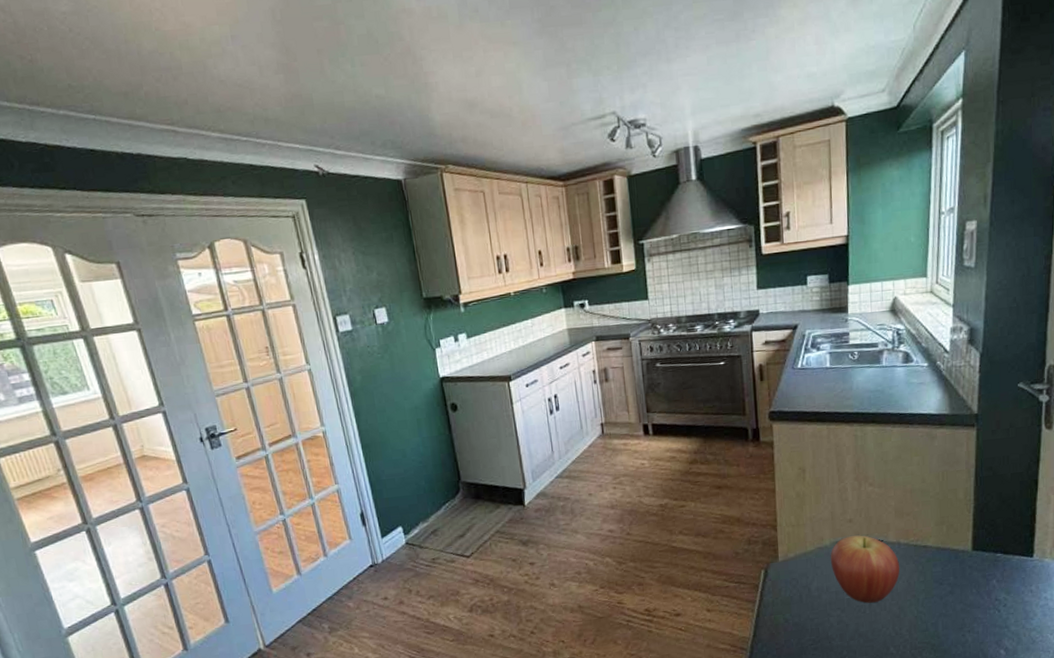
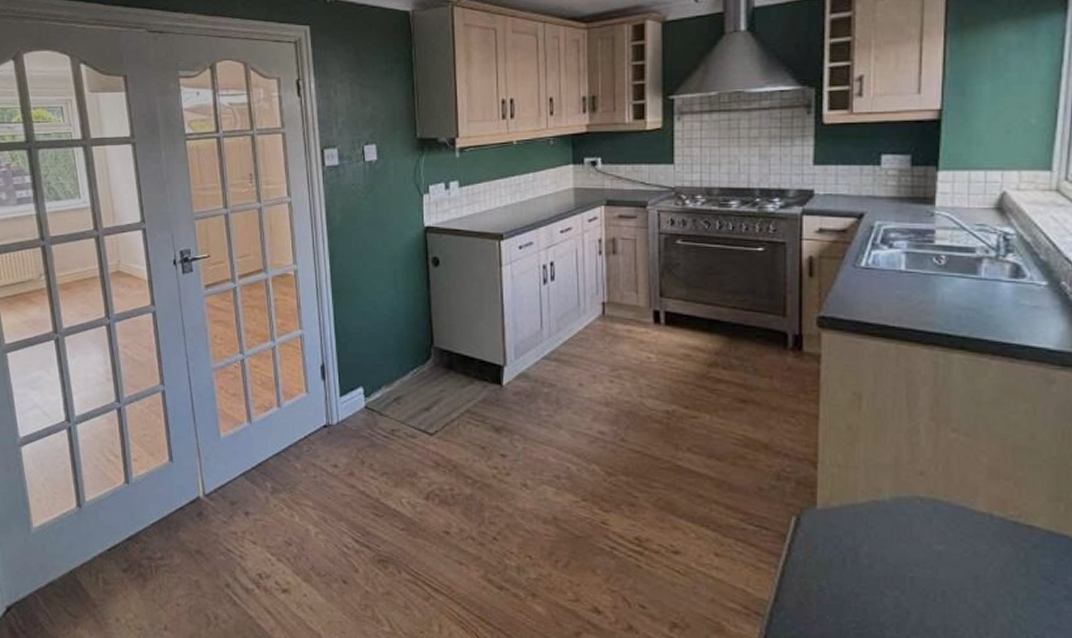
fruit: present [830,535,900,603] -> none [889,493,991,590]

